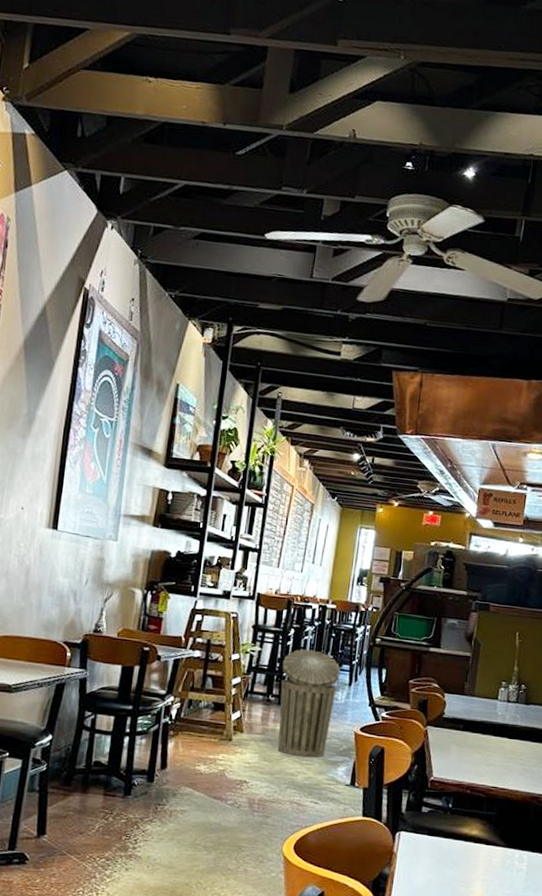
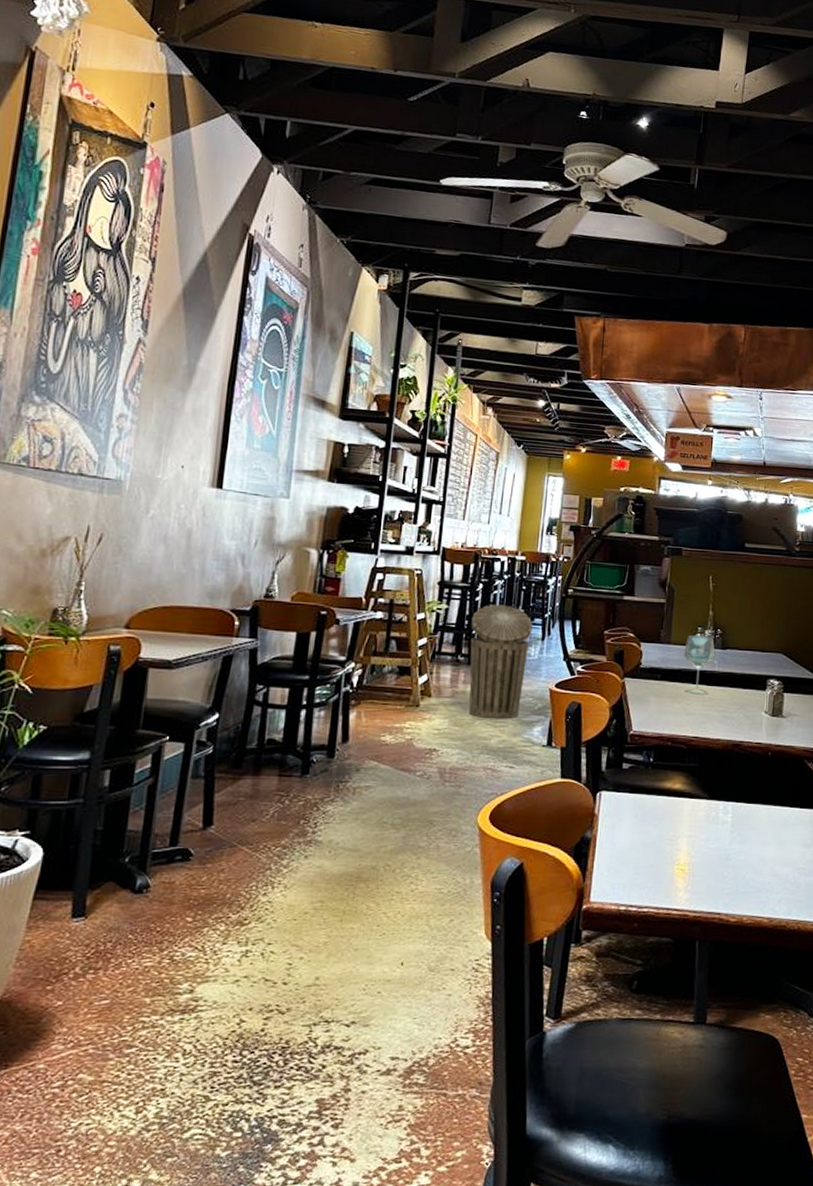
wine glass: none [485,688,519,748] -> present [684,634,716,695]

